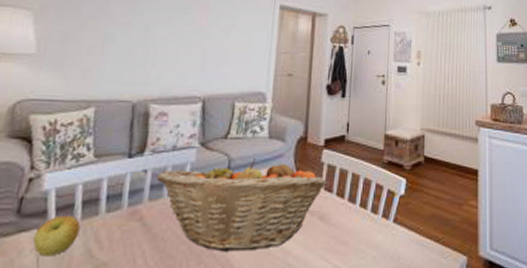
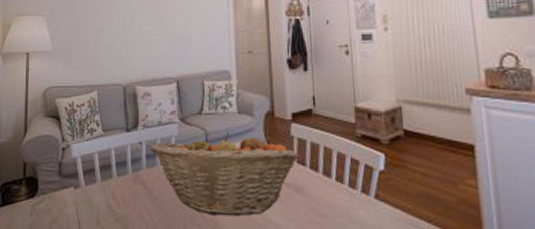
apple: present [32,215,81,257] -> none [72,177,101,209]

